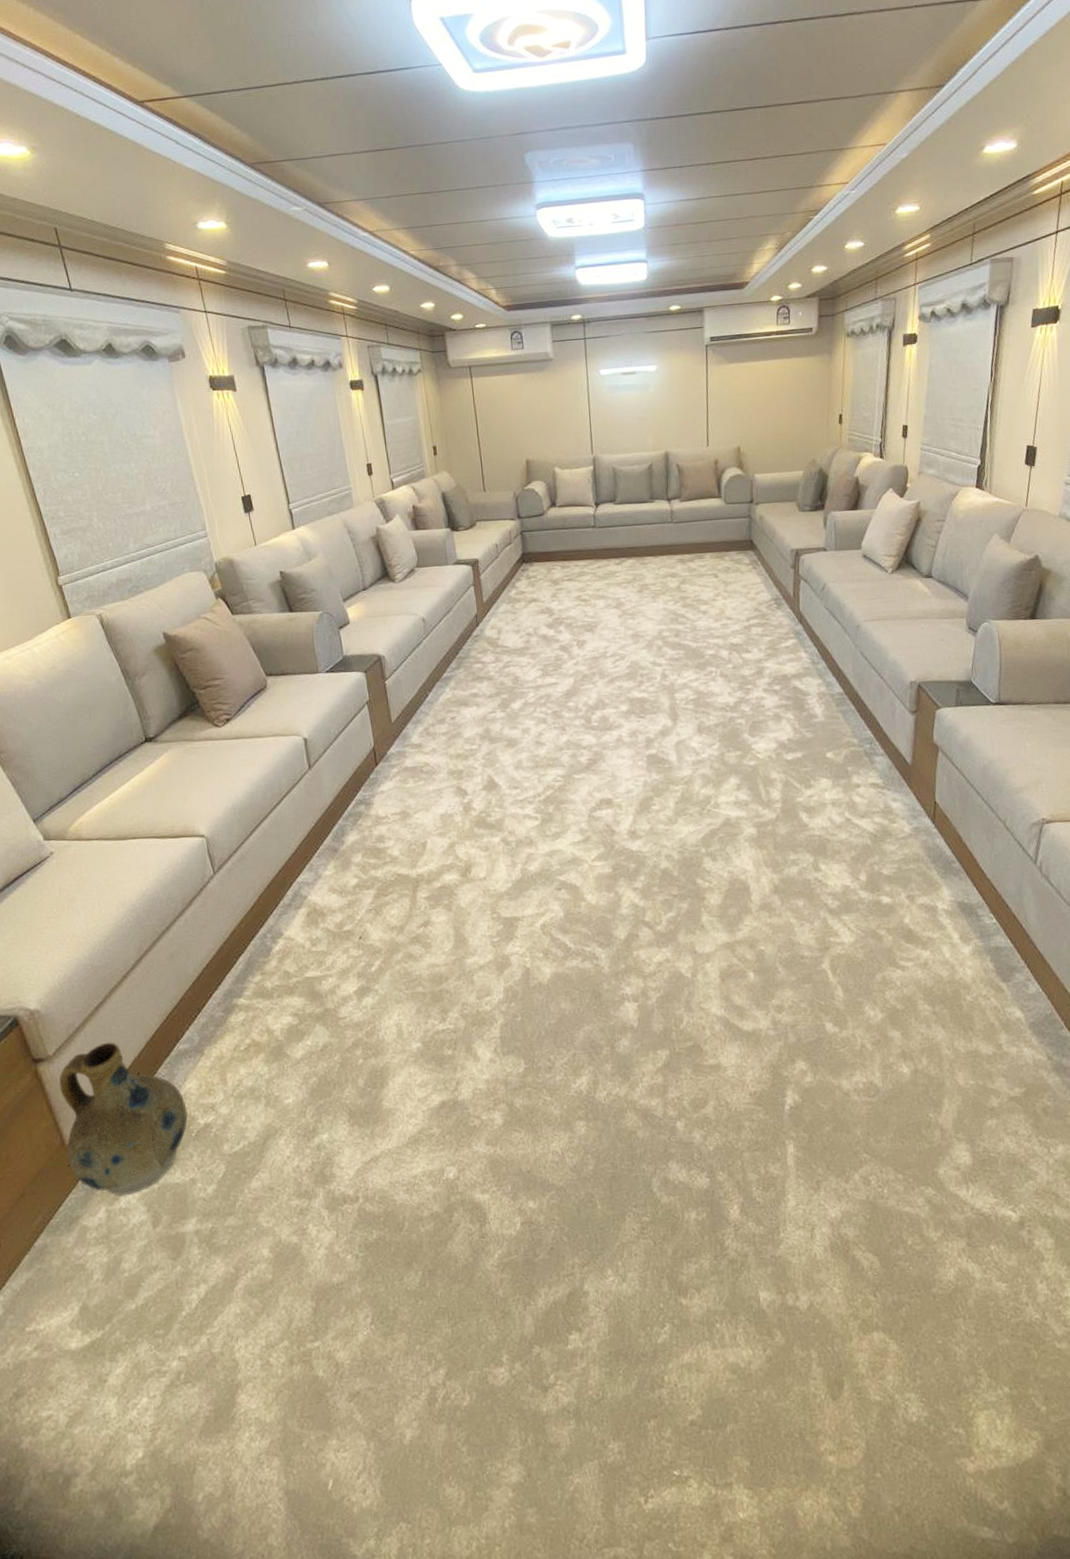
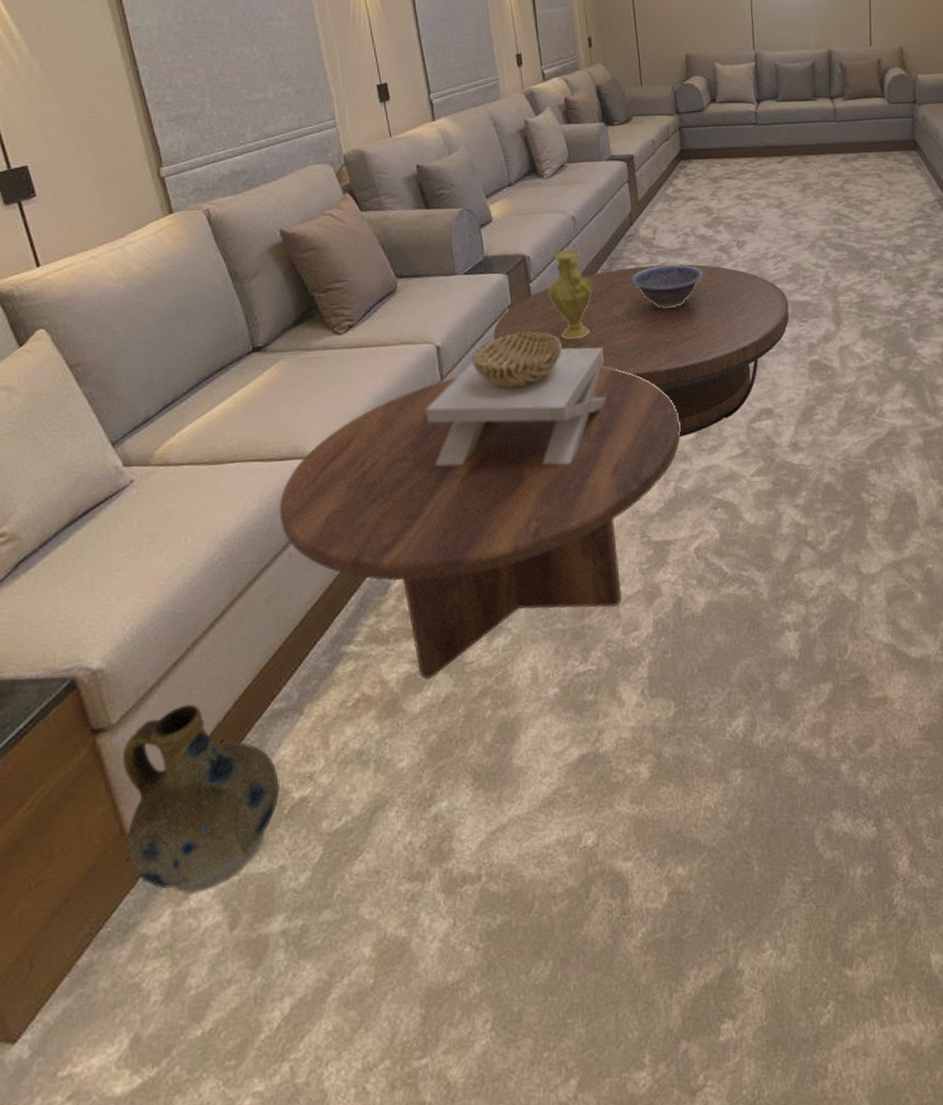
coffee table: none [175,758,527,1030] -> present [279,366,681,679]
decorative bowl: none [296,726,459,847] -> present [425,332,608,466]
coffee table: none [354,663,628,824] -> present [494,264,790,438]
vase: none [402,649,443,733] -> present [548,249,593,340]
decorative bowl: none [477,663,547,704] -> present [630,264,704,308]

